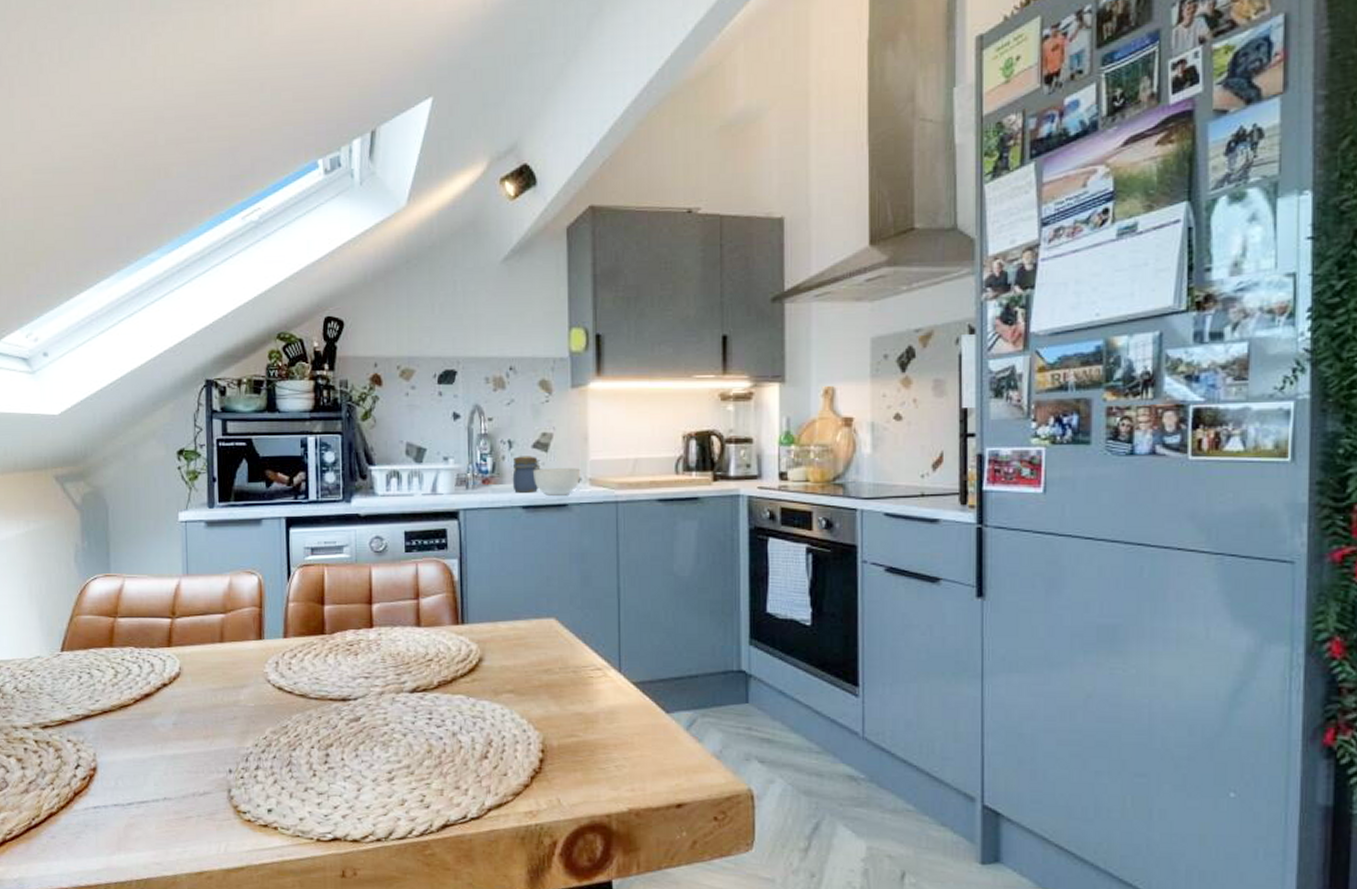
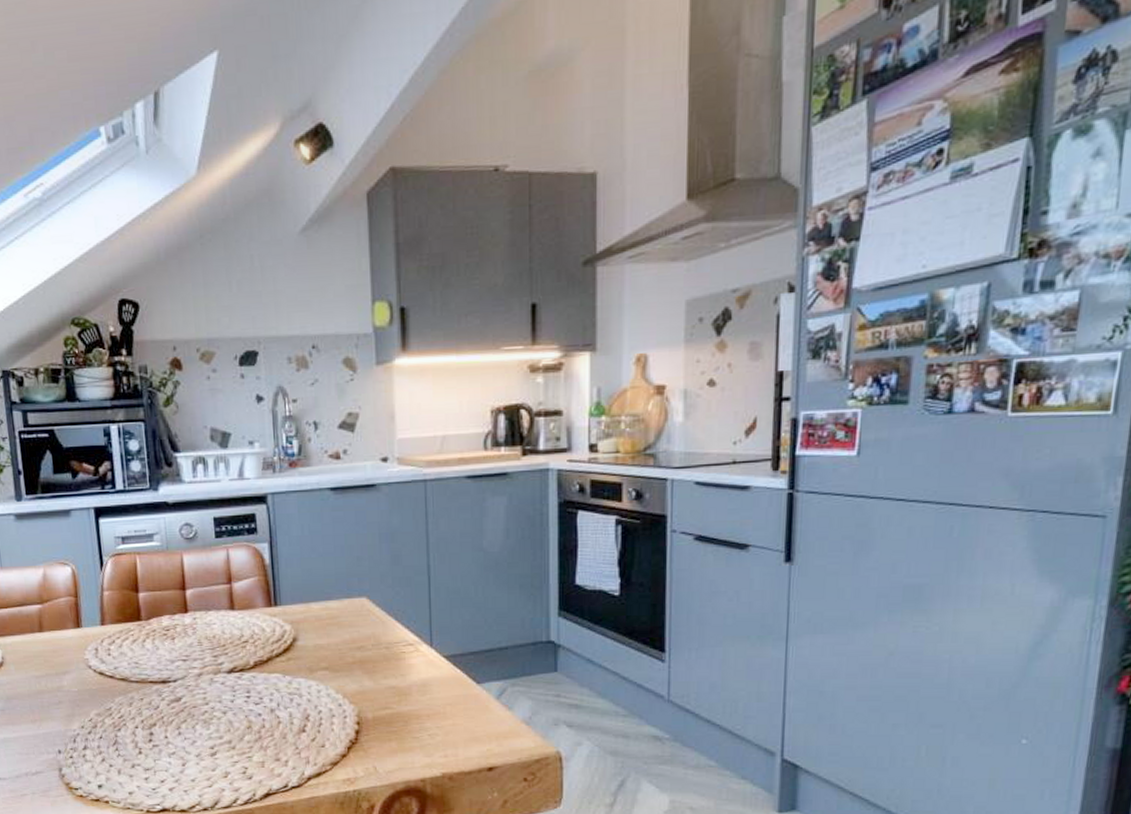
jar: present [512,456,541,493] -> none [319,436,347,475]
bowl: present [532,468,581,496] -> none [339,447,389,477]

